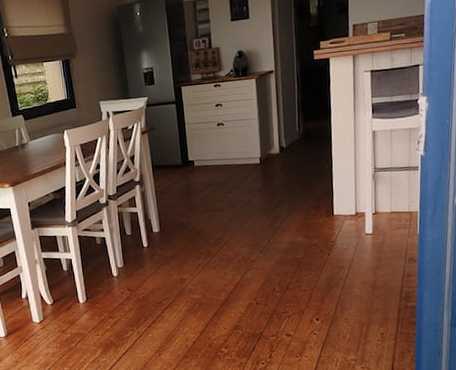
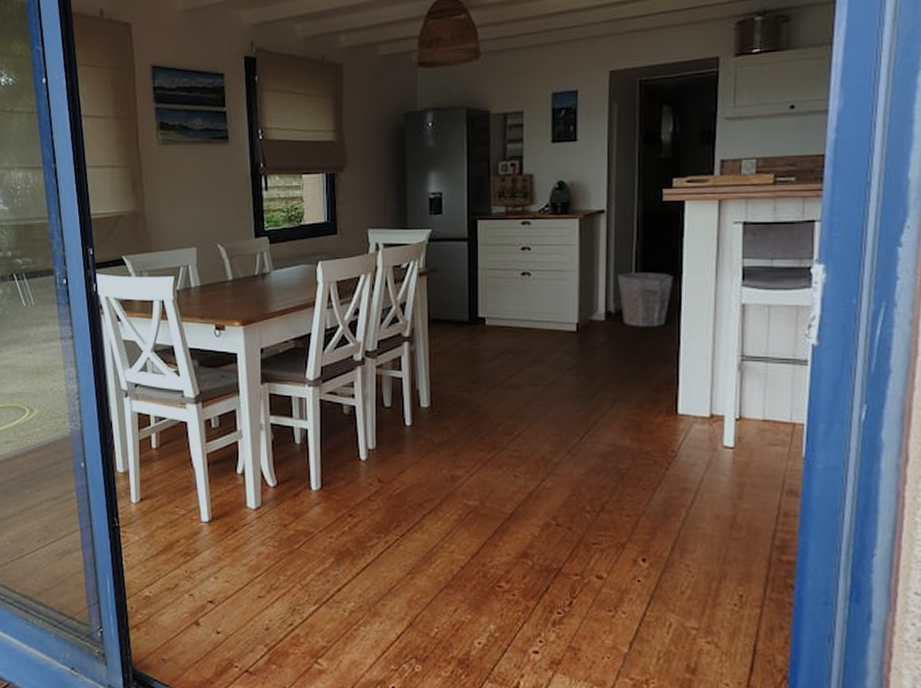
waste bin: none [286,113,325,156] -> present [618,273,673,328]

